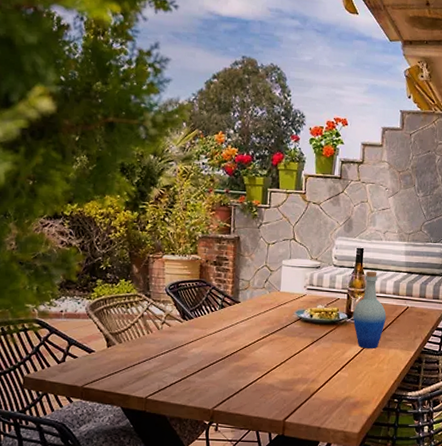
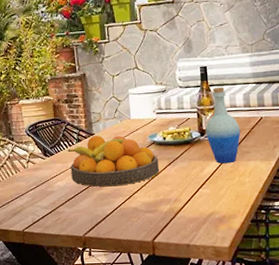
fruit bowl: none [208,304,302,360] -> present [68,135,160,187]

